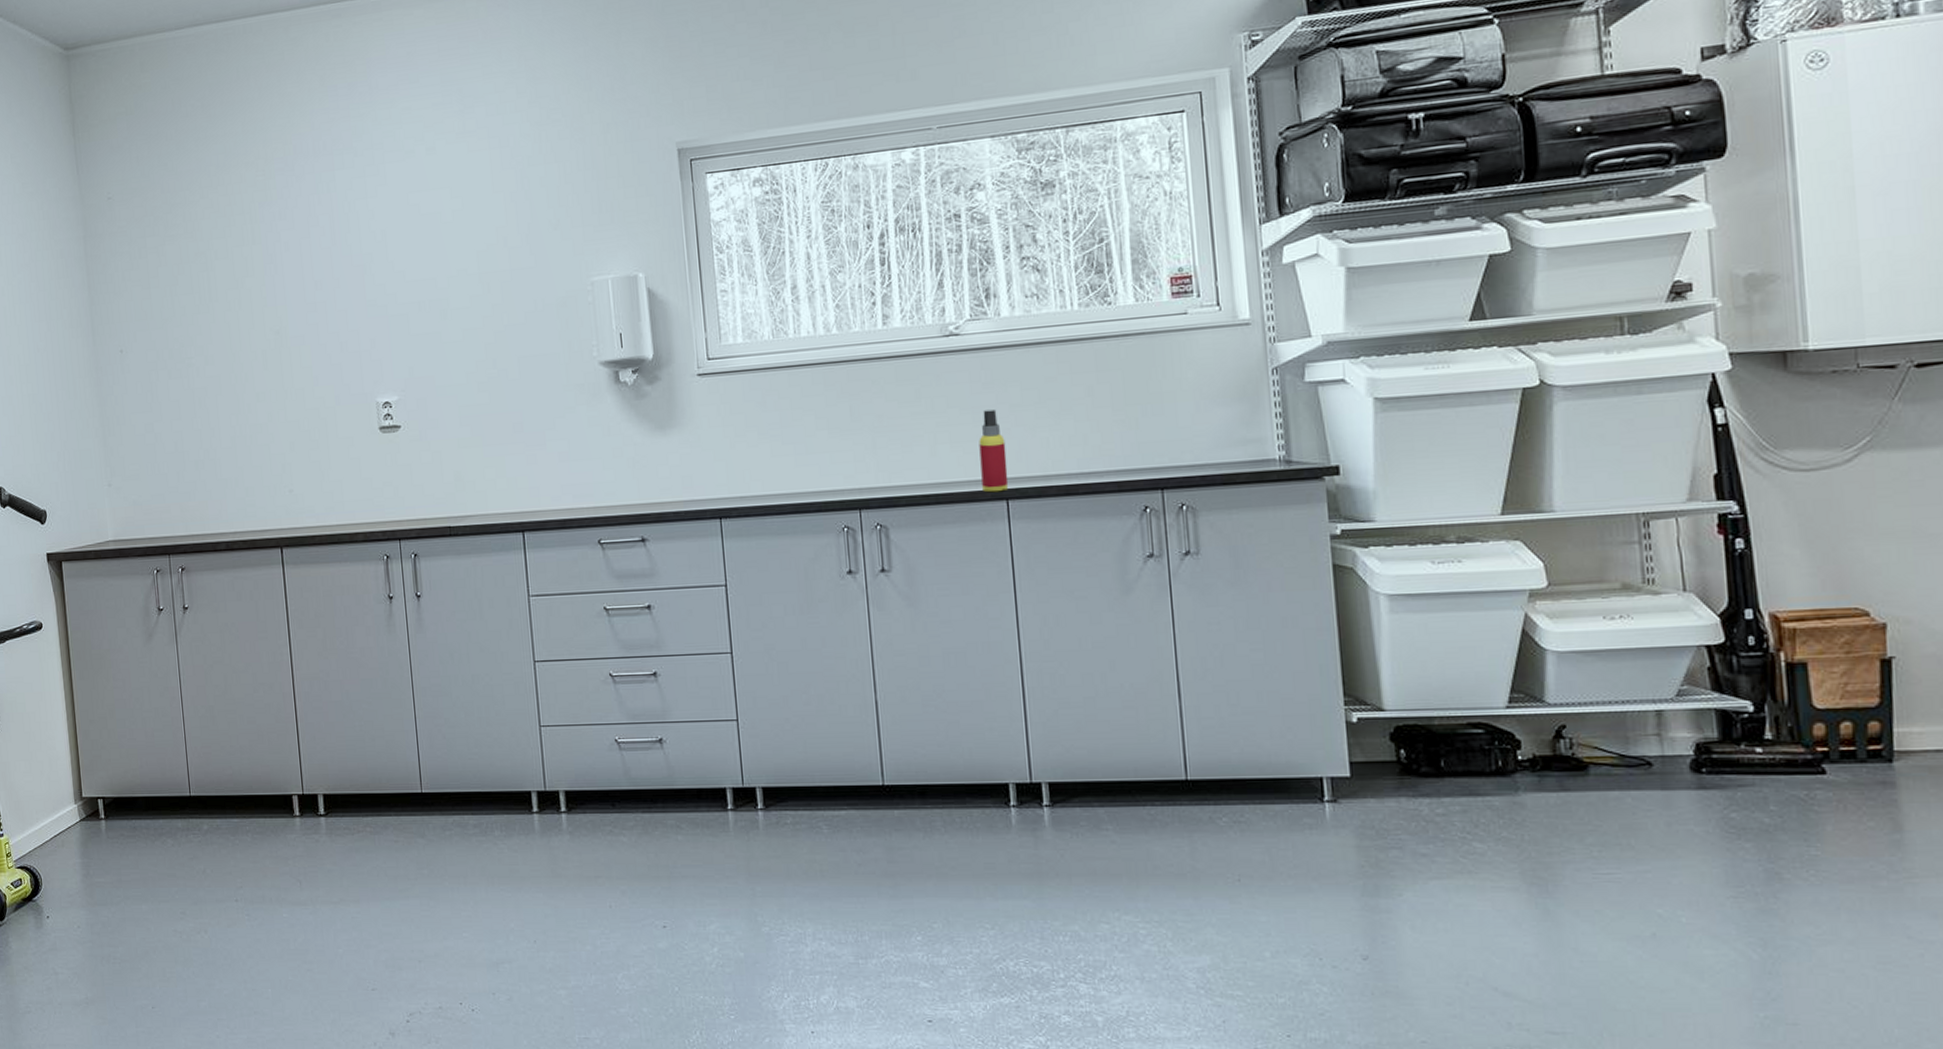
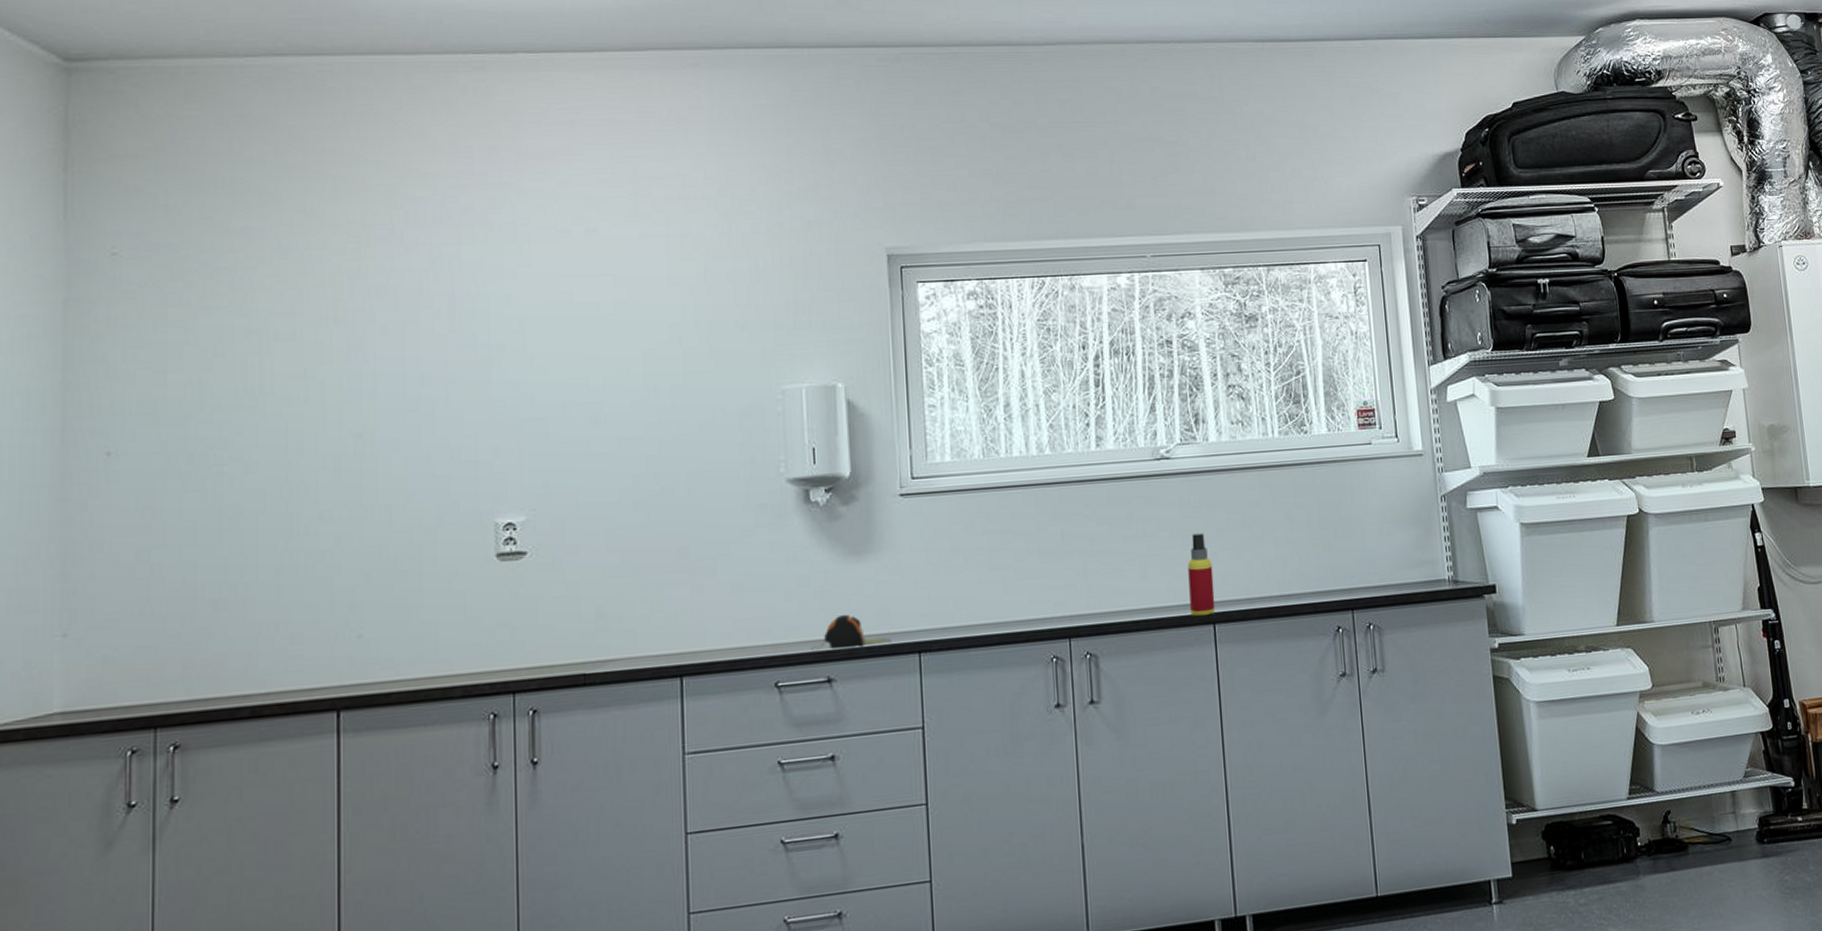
tape measure: none [627,482,695,514] -> present [811,614,891,652]

